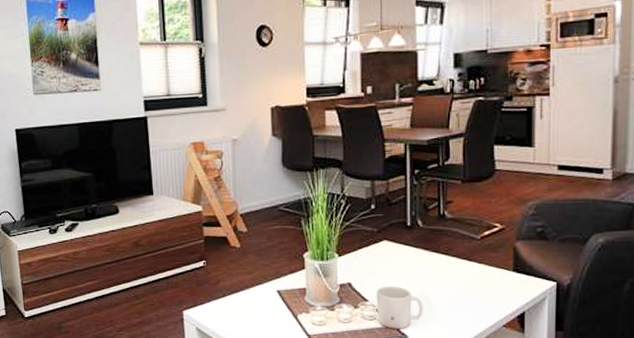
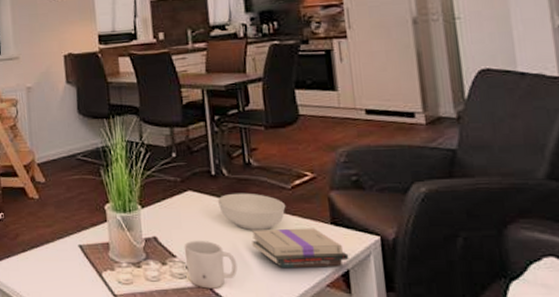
bowl: none [410,242,474,278] -> present [217,193,286,231]
books: none [439,275,526,311] -> present [252,228,349,269]

